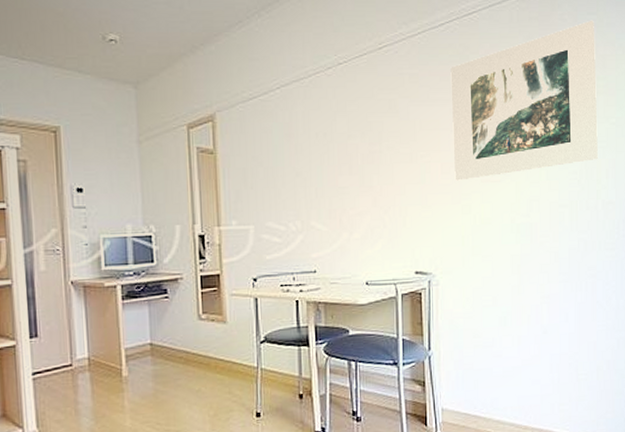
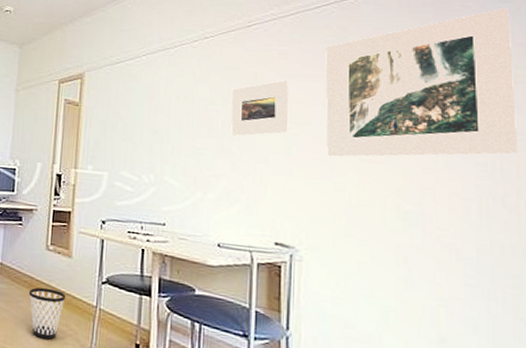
wastebasket: none [185,359,226,412] -> present [28,287,66,340]
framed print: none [368,106,422,170] -> present [231,80,289,136]

